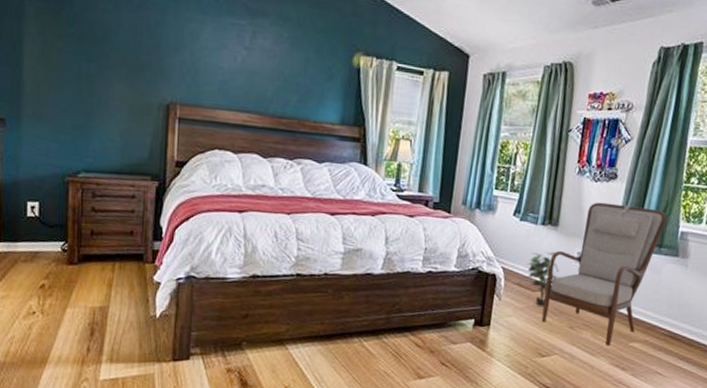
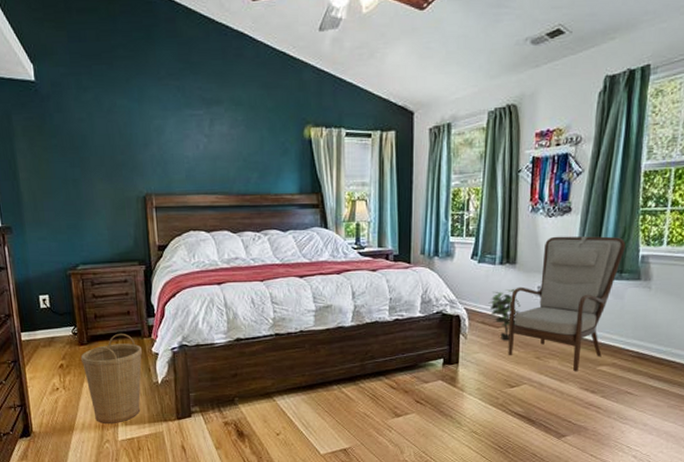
basket: none [67,255,143,360] -> present [80,333,143,423]

